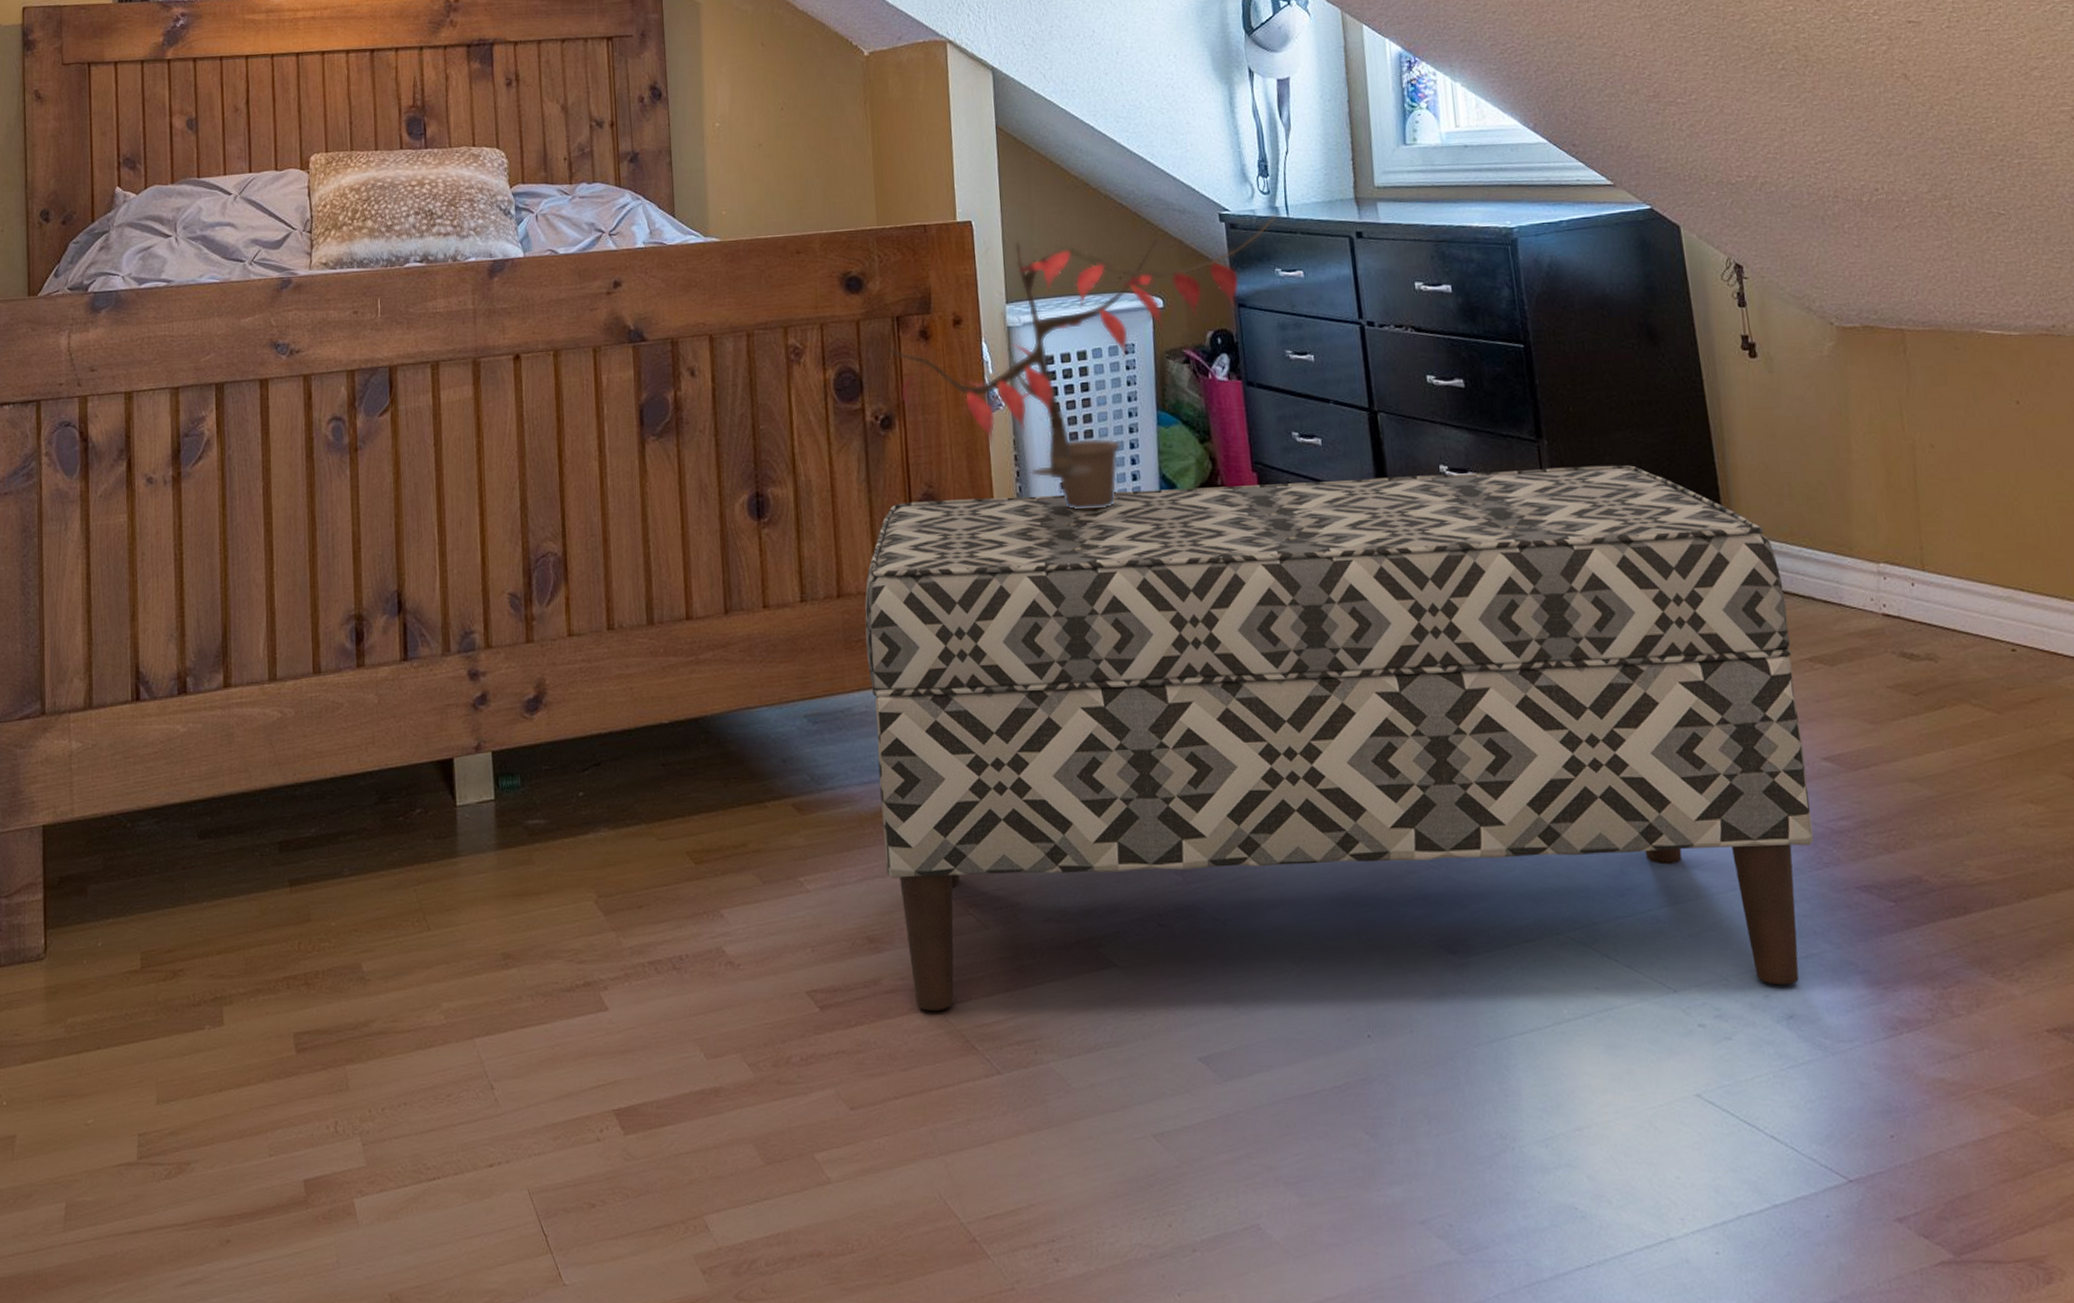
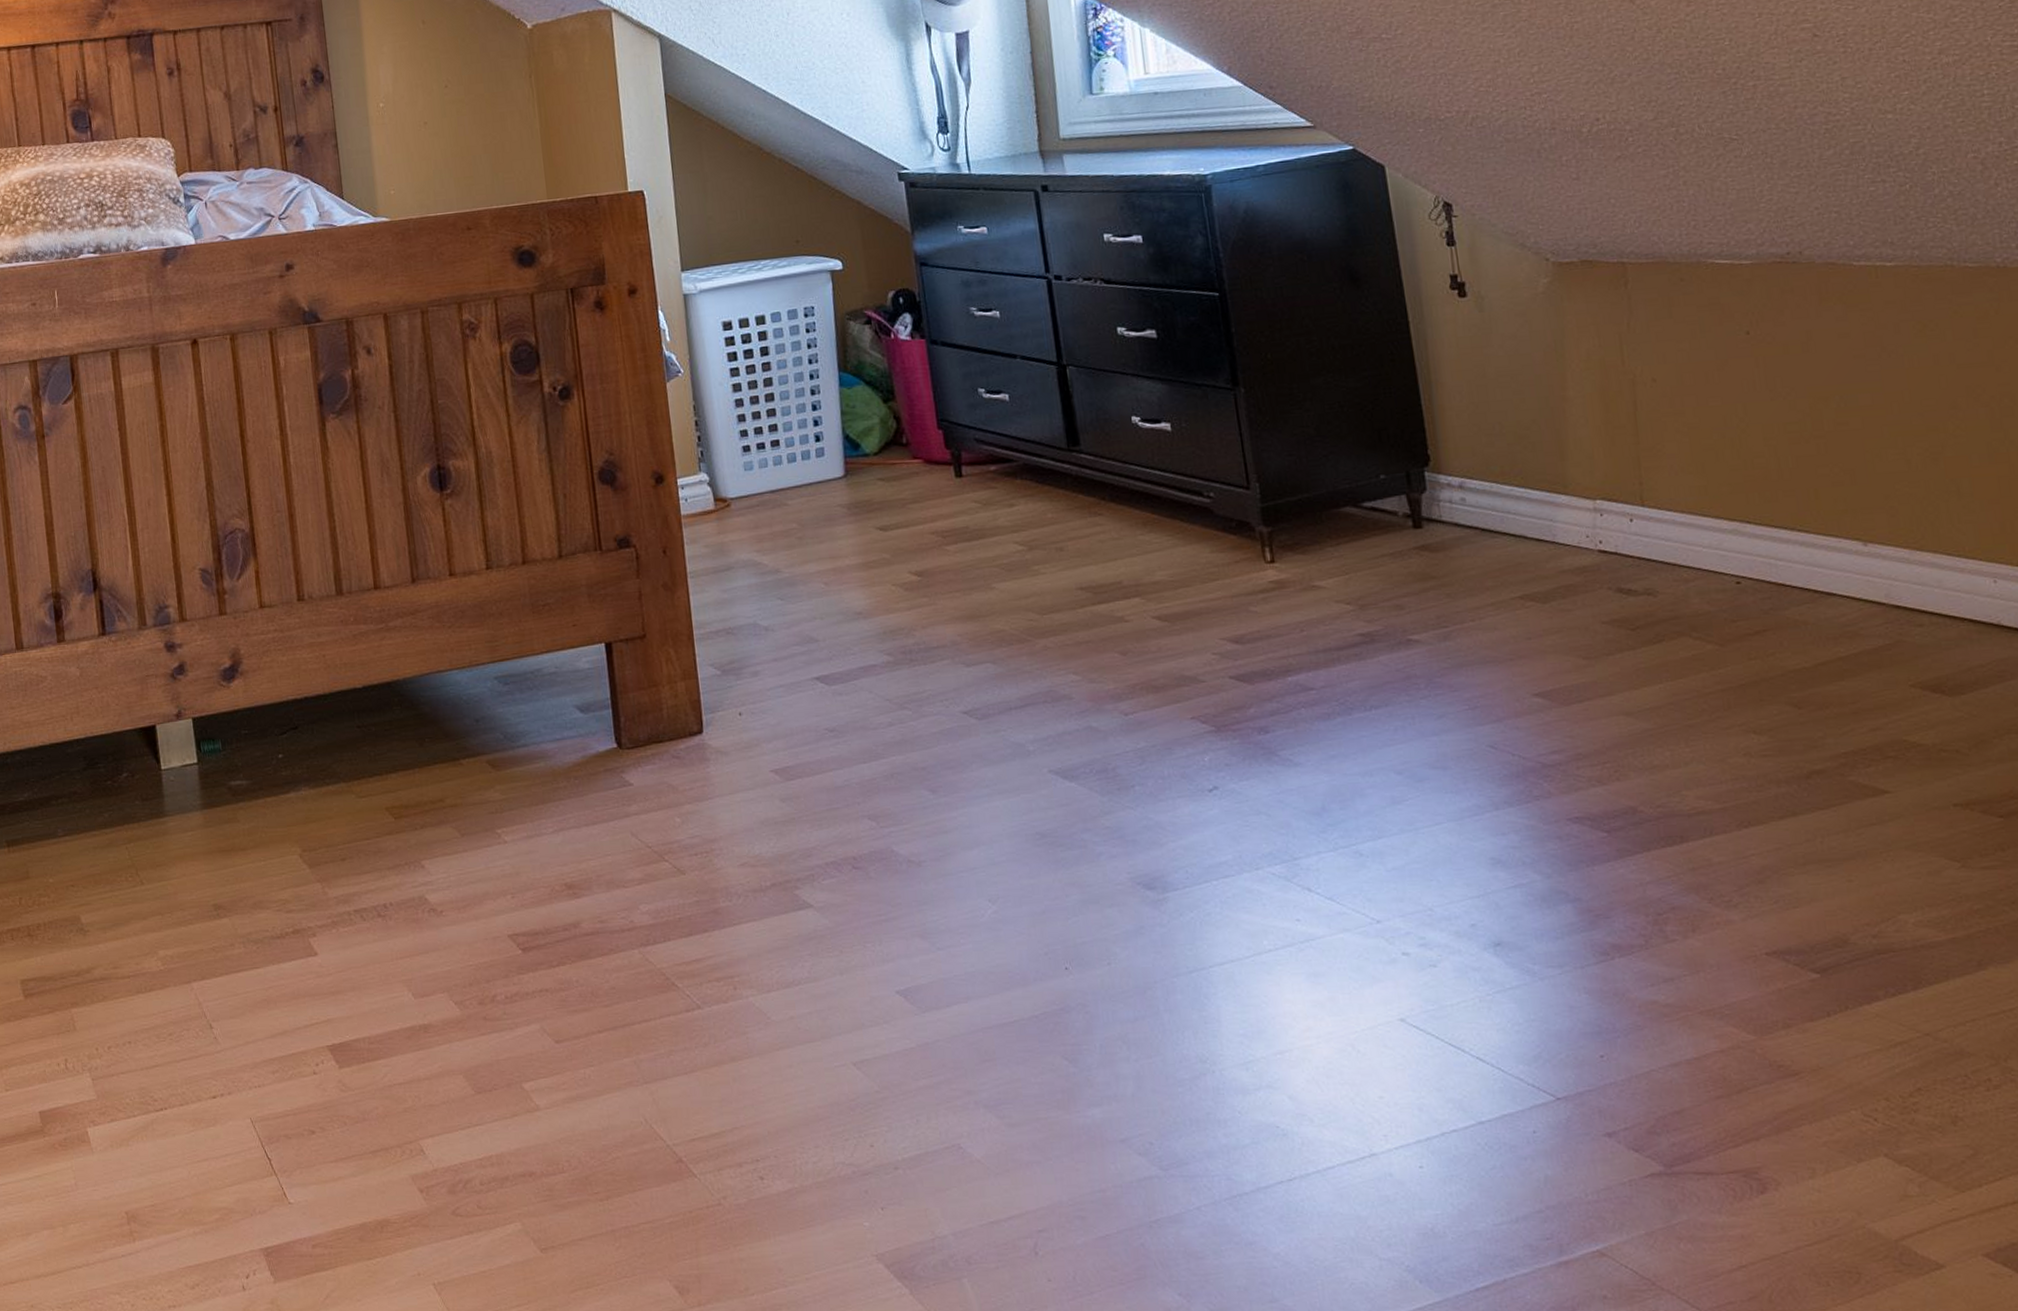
bench: present [864,465,1813,1012] -> none [550,410,1523,952]
potted plant: present [888,214,1279,510] -> none [563,171,960,472]

